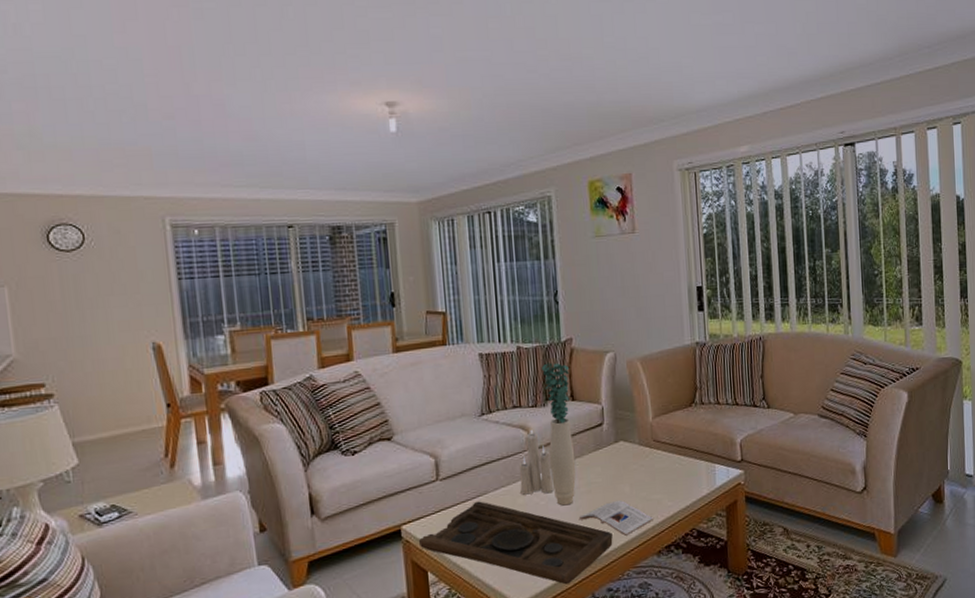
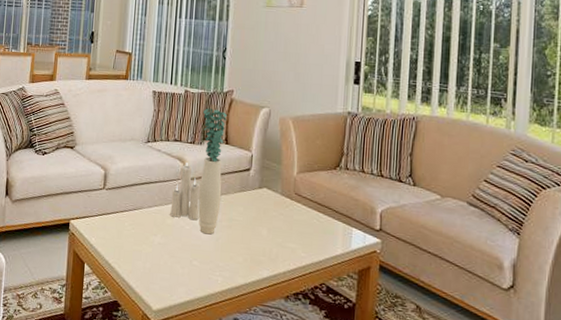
decorative tray: present [418,501,613,585] -> none [81,213,246,305]
magazine: present [578,500,654,536] -> none [217,240,287,274]

